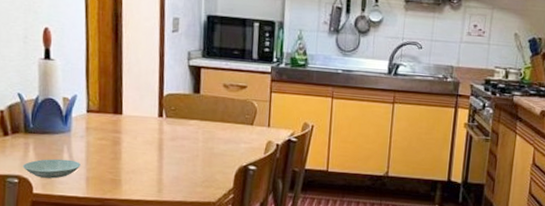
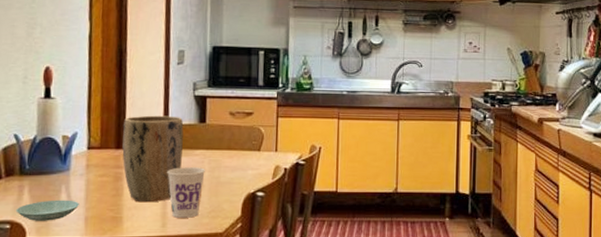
plant pot: none [119,82,179,168] -> present [122,115,184,203]
cup: none [162,136,199,186] -> present [167,167,205,218]

